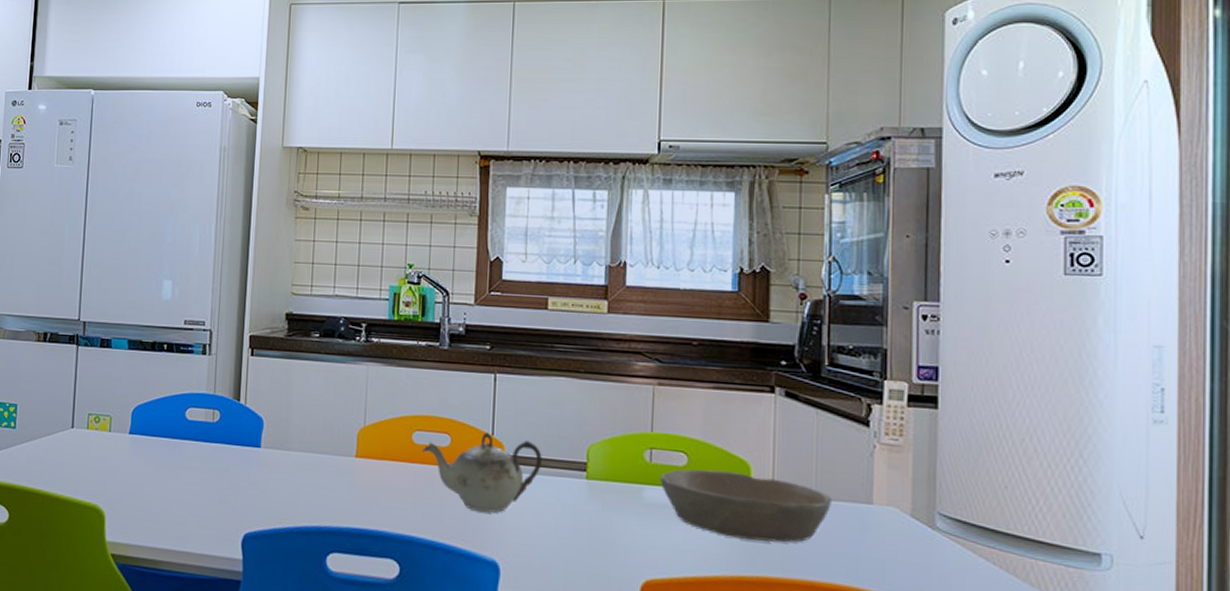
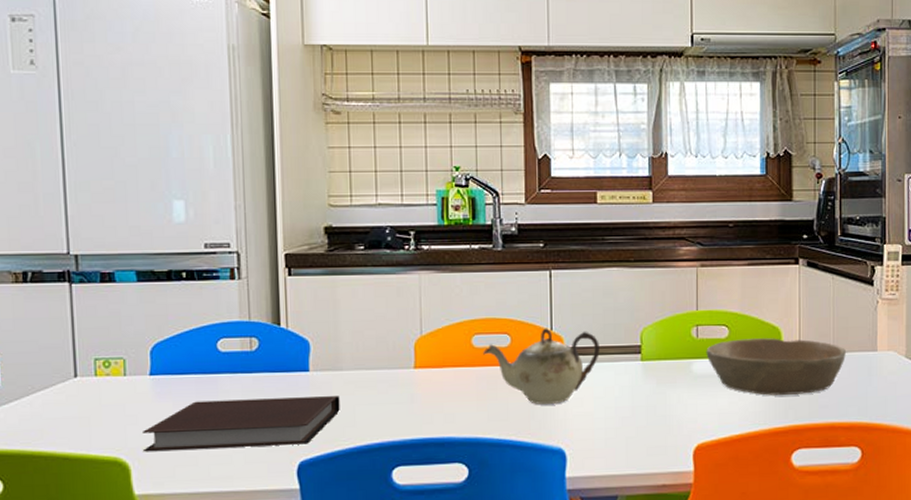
notebook: none [116,462,285,517] -> present [142,396,340,451]

